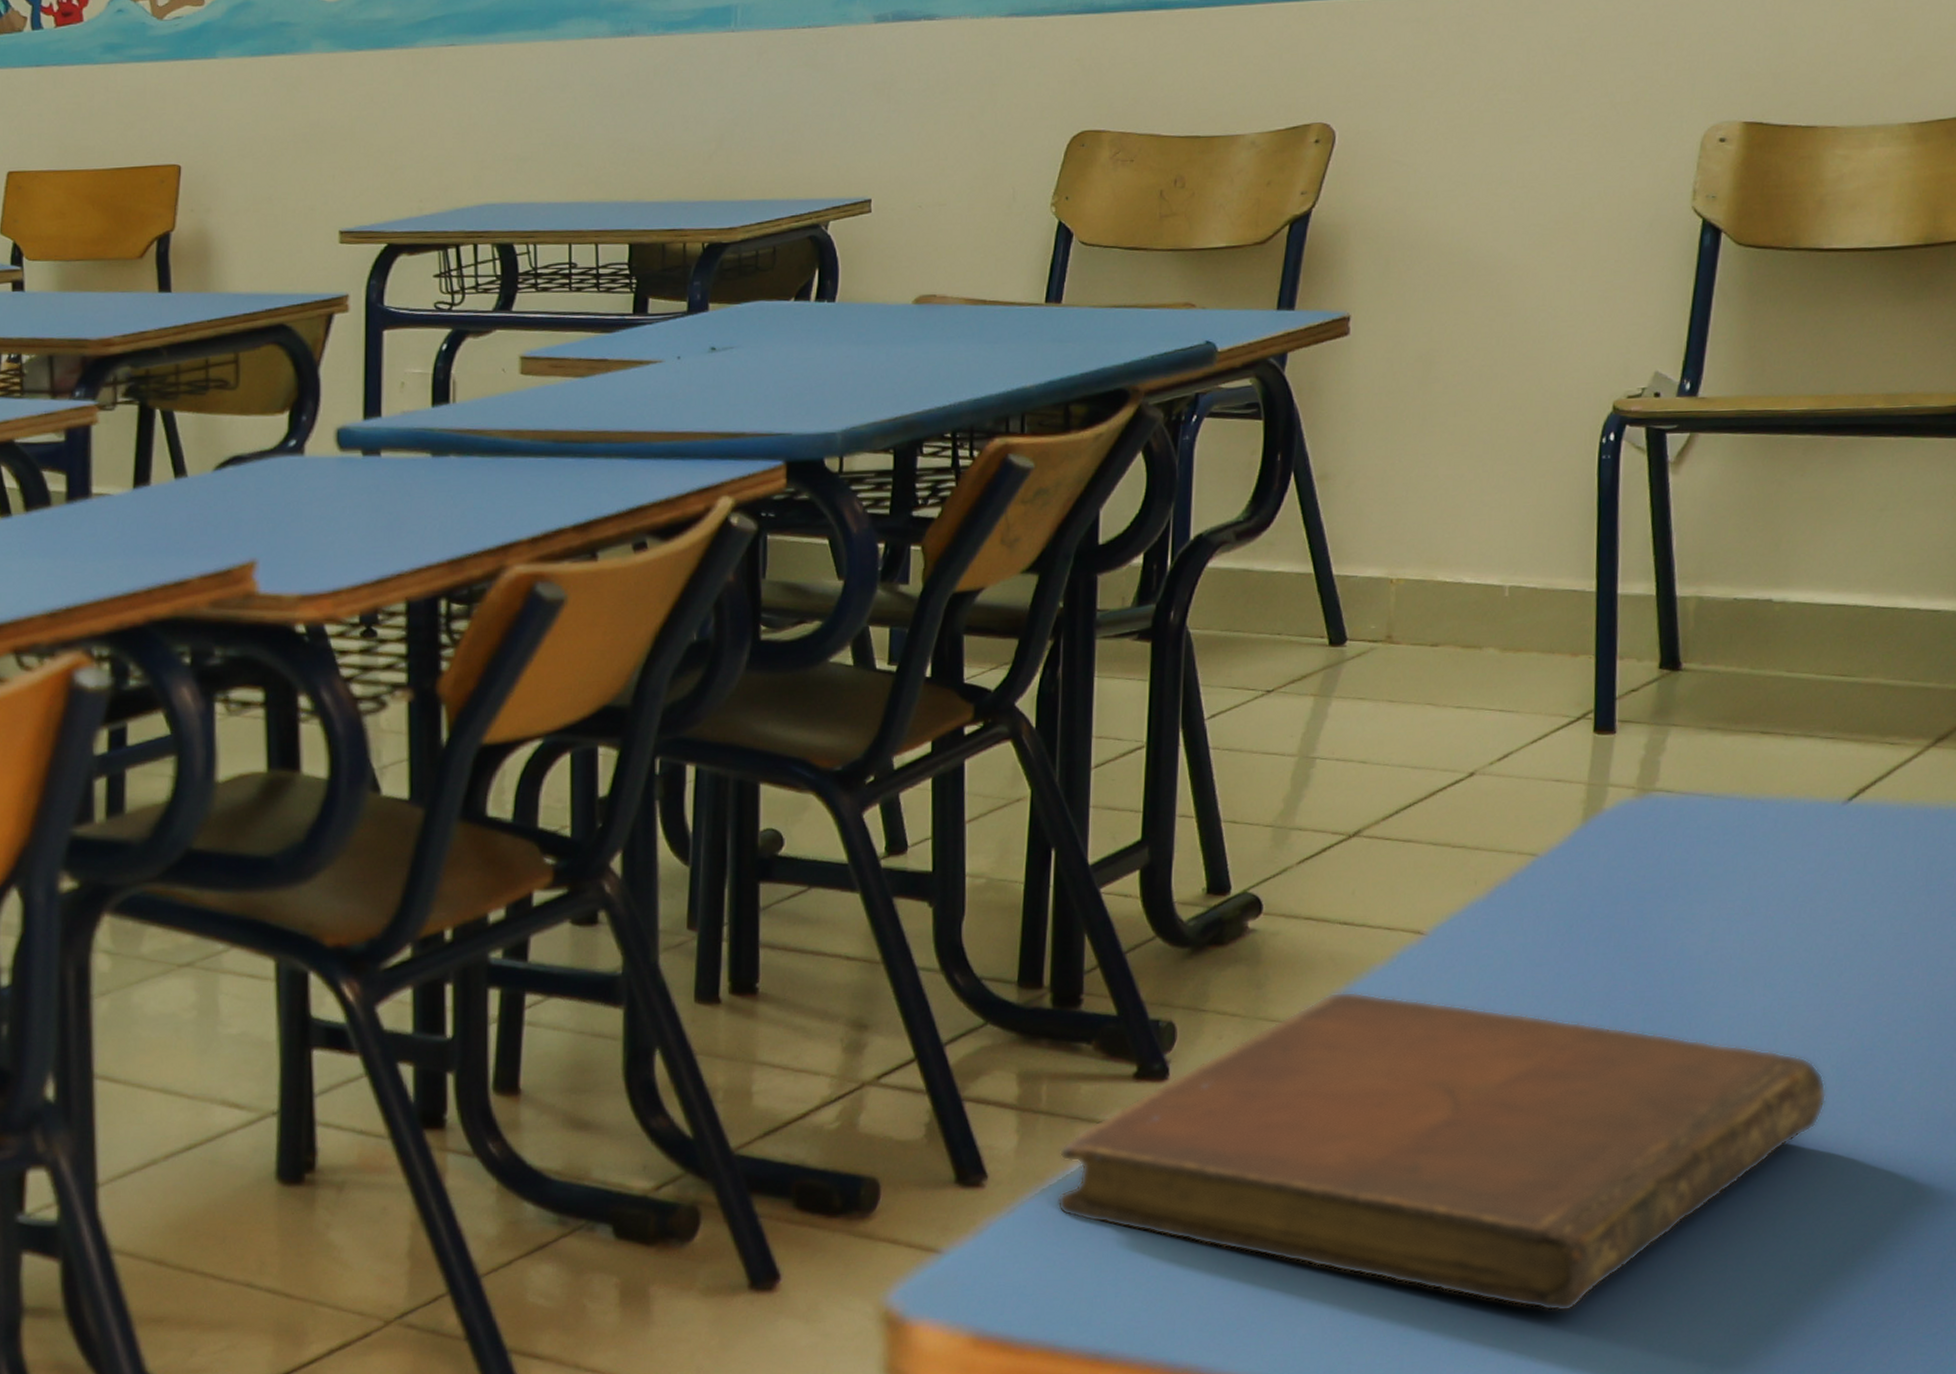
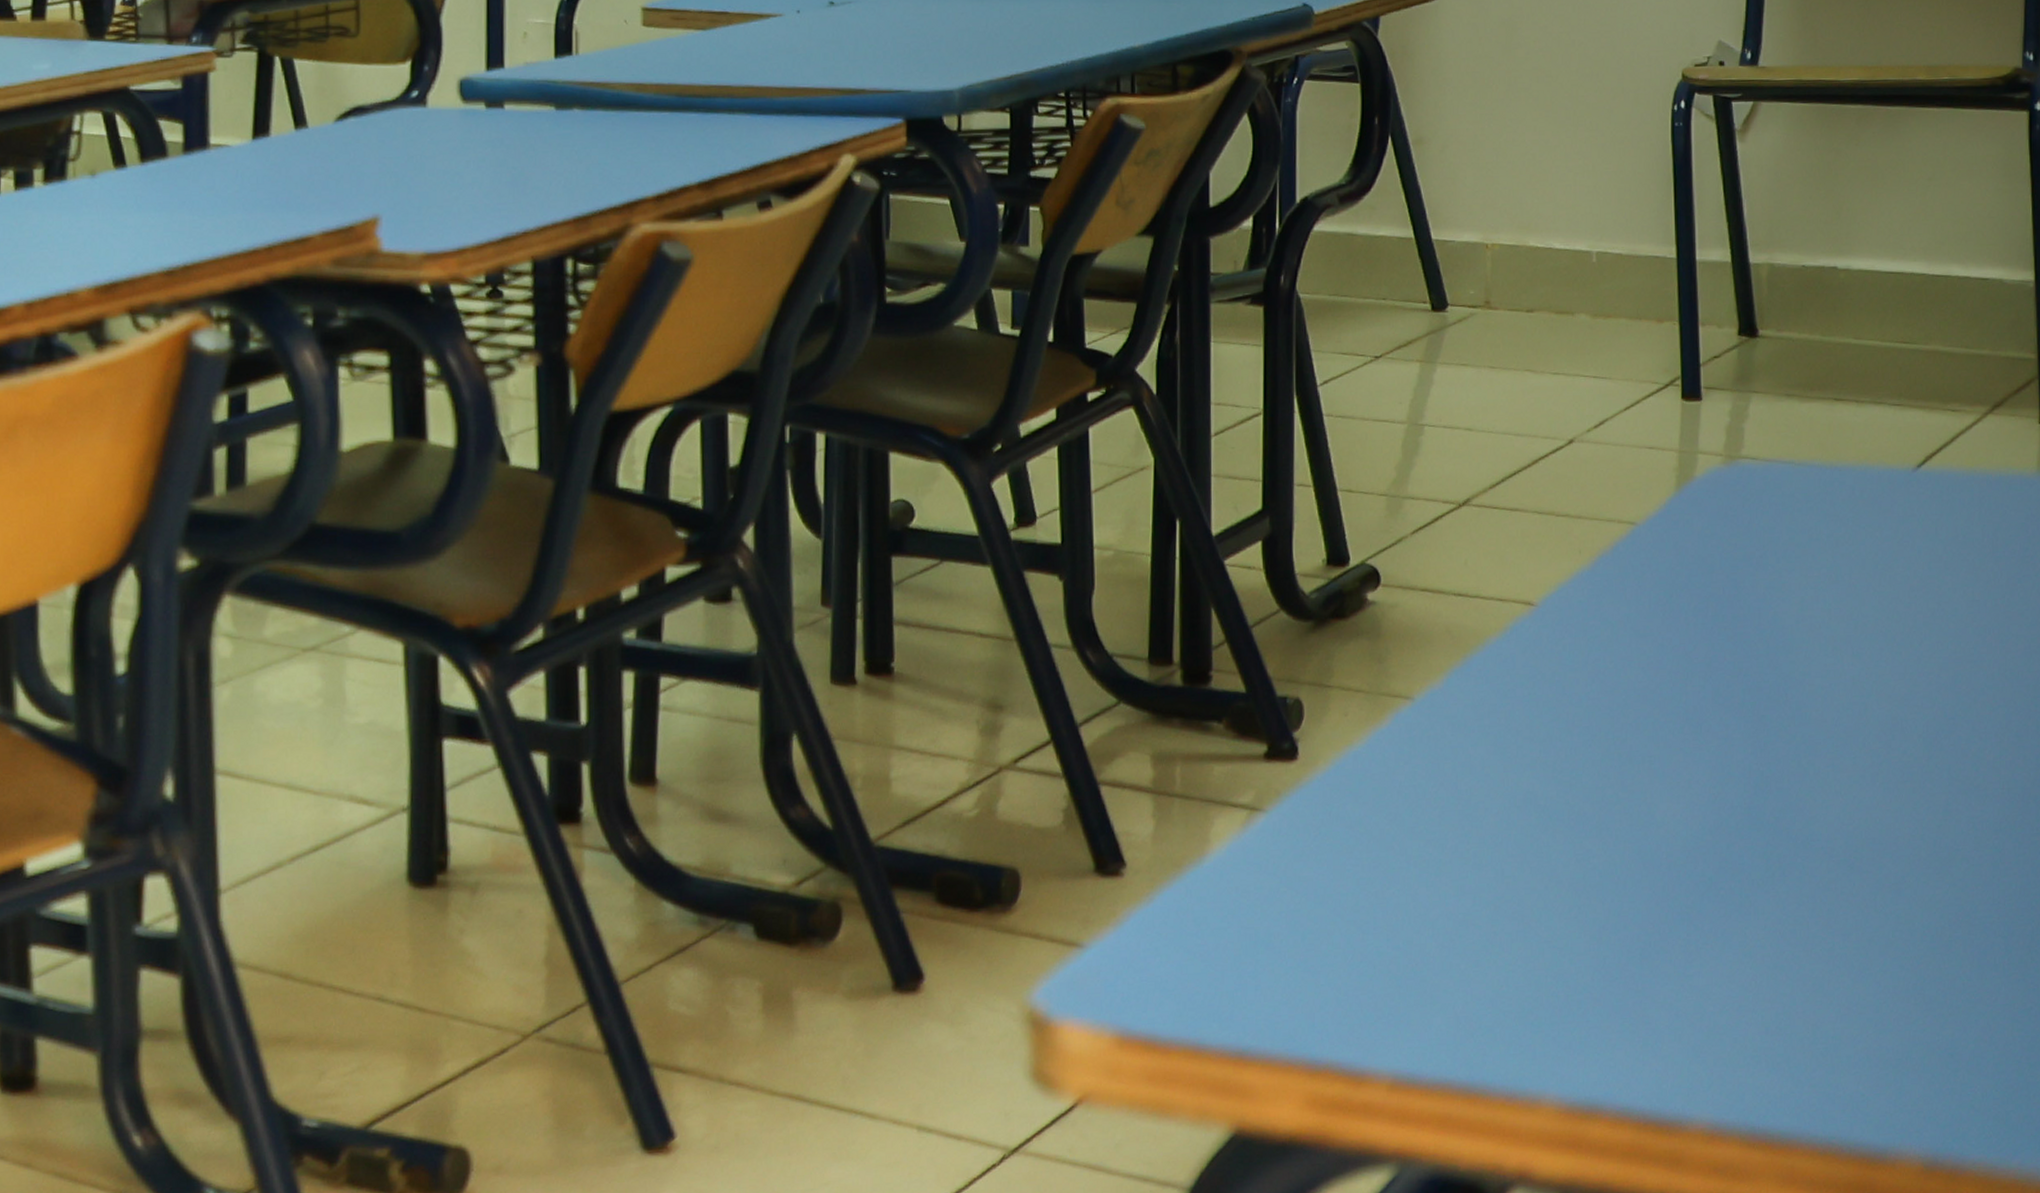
notebook: present [1057,991,1827,1312] -> none [1195,665,1916,995]

